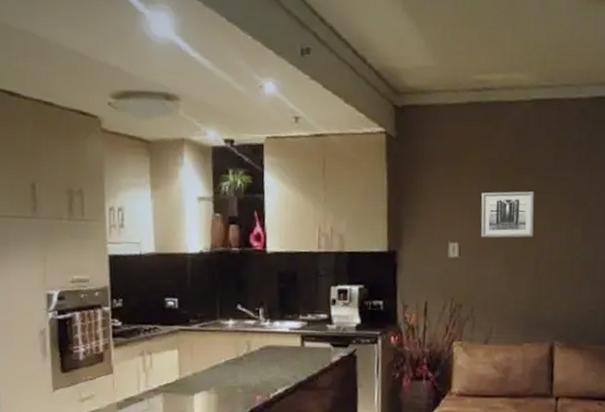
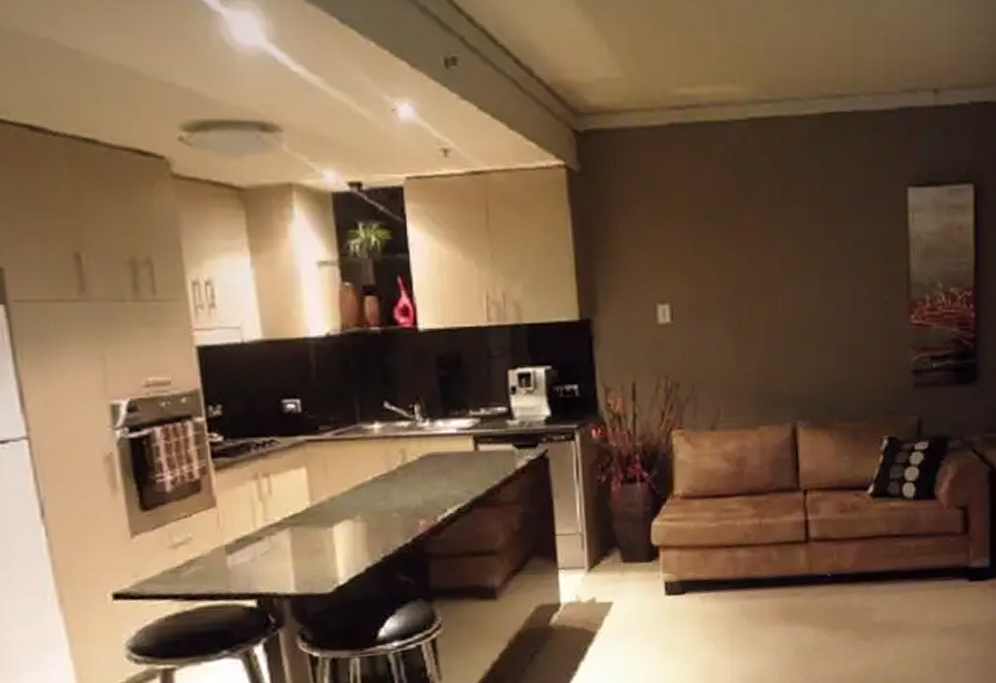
wall art: present [481,191,535,238] -> none [695,235,763,297]

